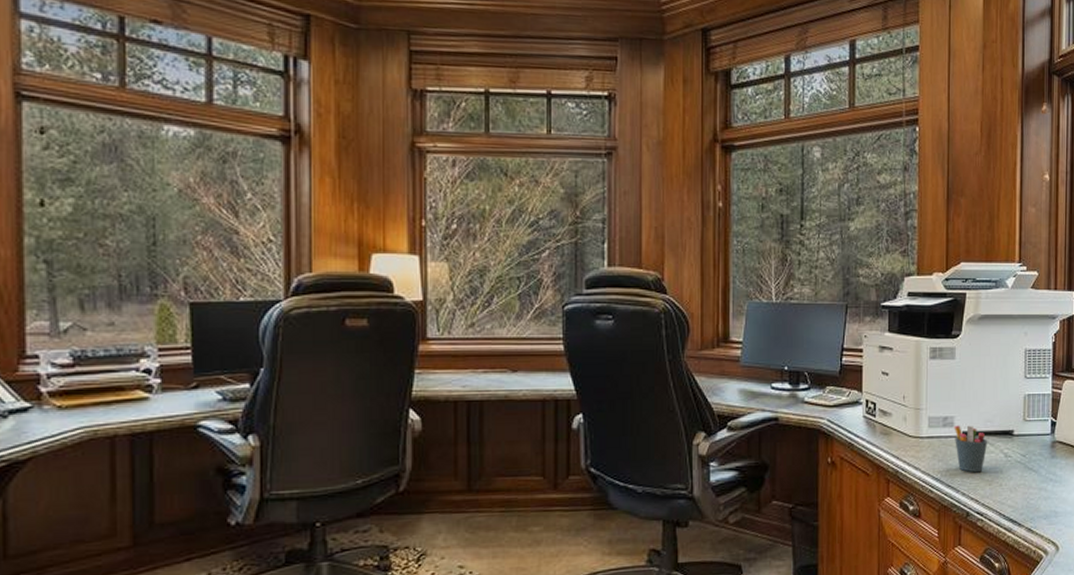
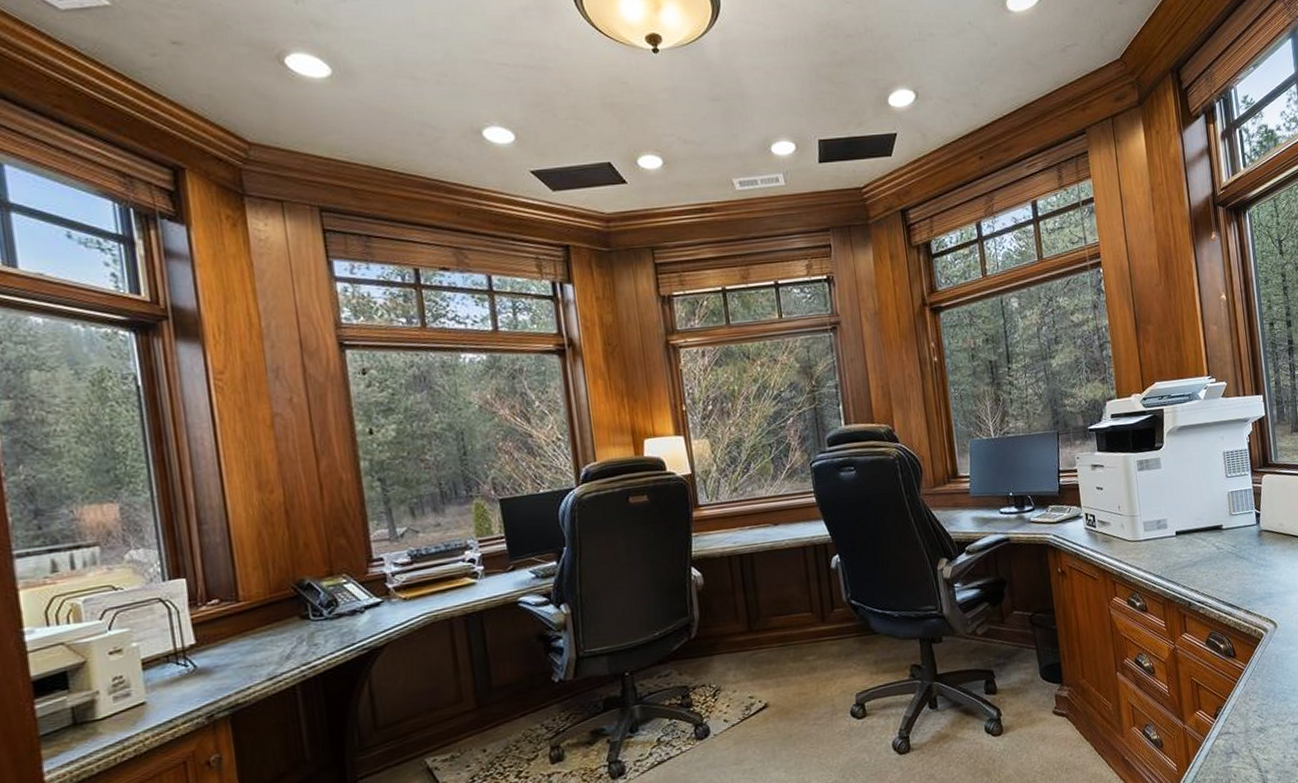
pen holder: present [954,425,988,473] -> none [1167,525,1200,567]

